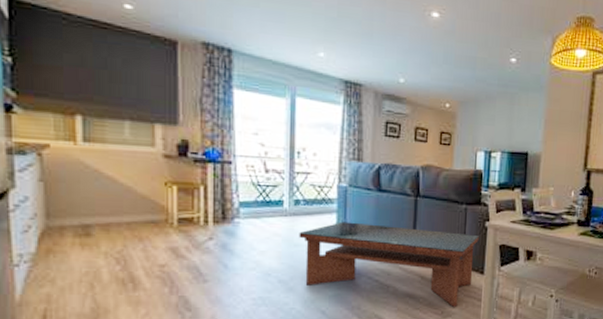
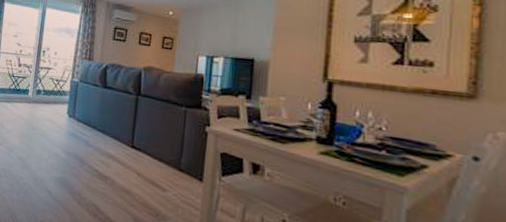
coffee table: present [299,221,479,307] -> none [37,112,198,212]

